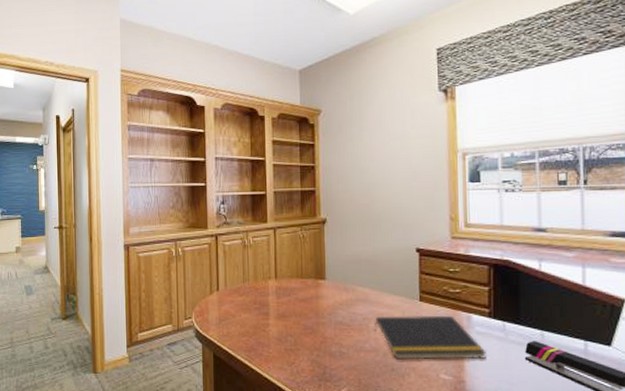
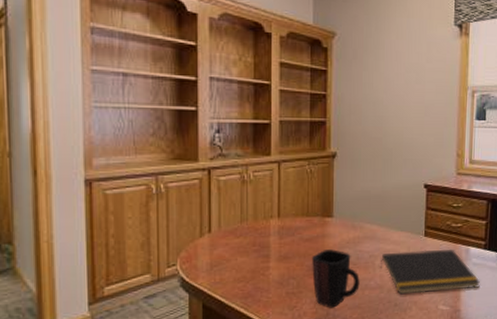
mug: none [308,310,355,367] -> present [312,249,360,308]

